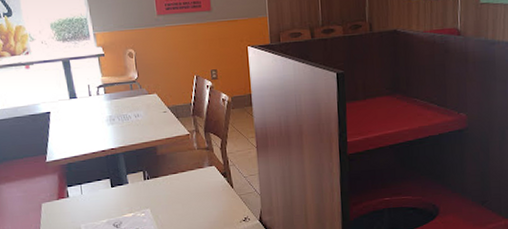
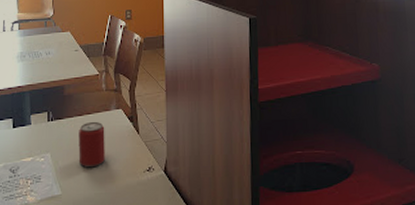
pop: none [175,179,203,220] -> present [78,122,105,167]

